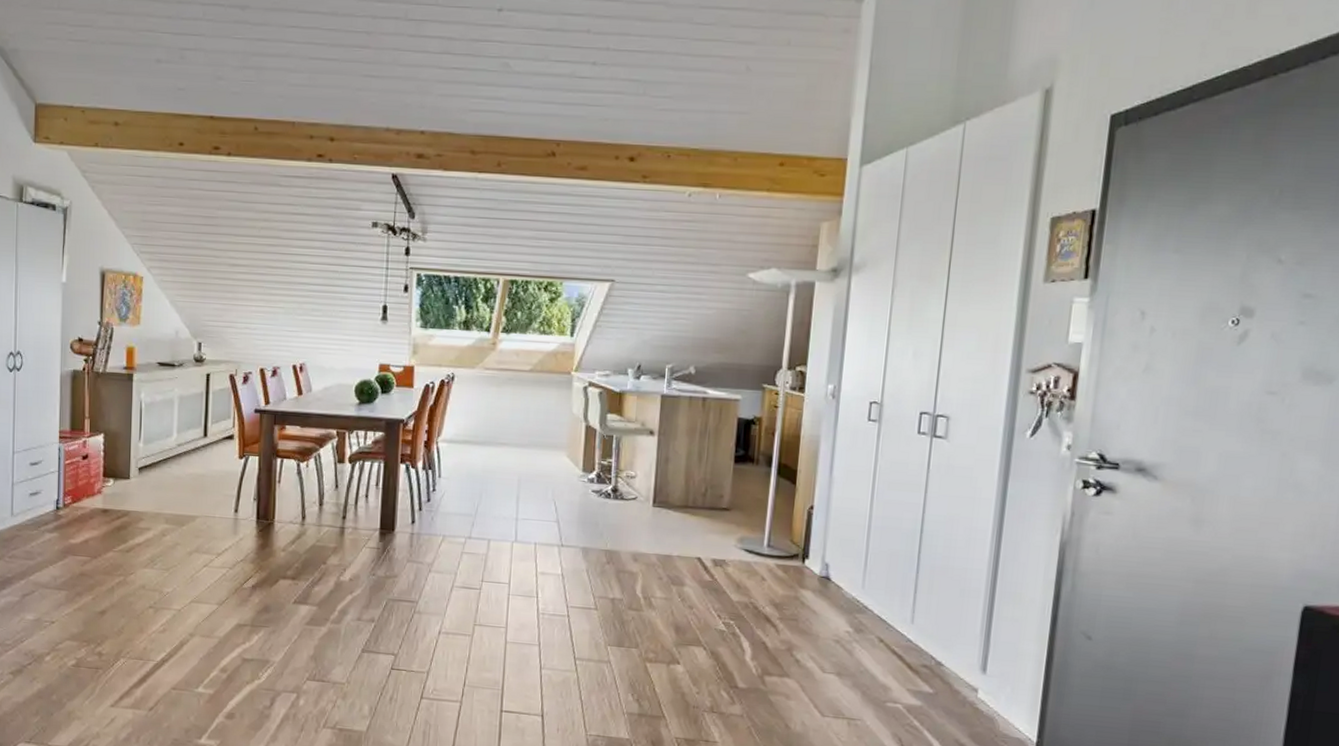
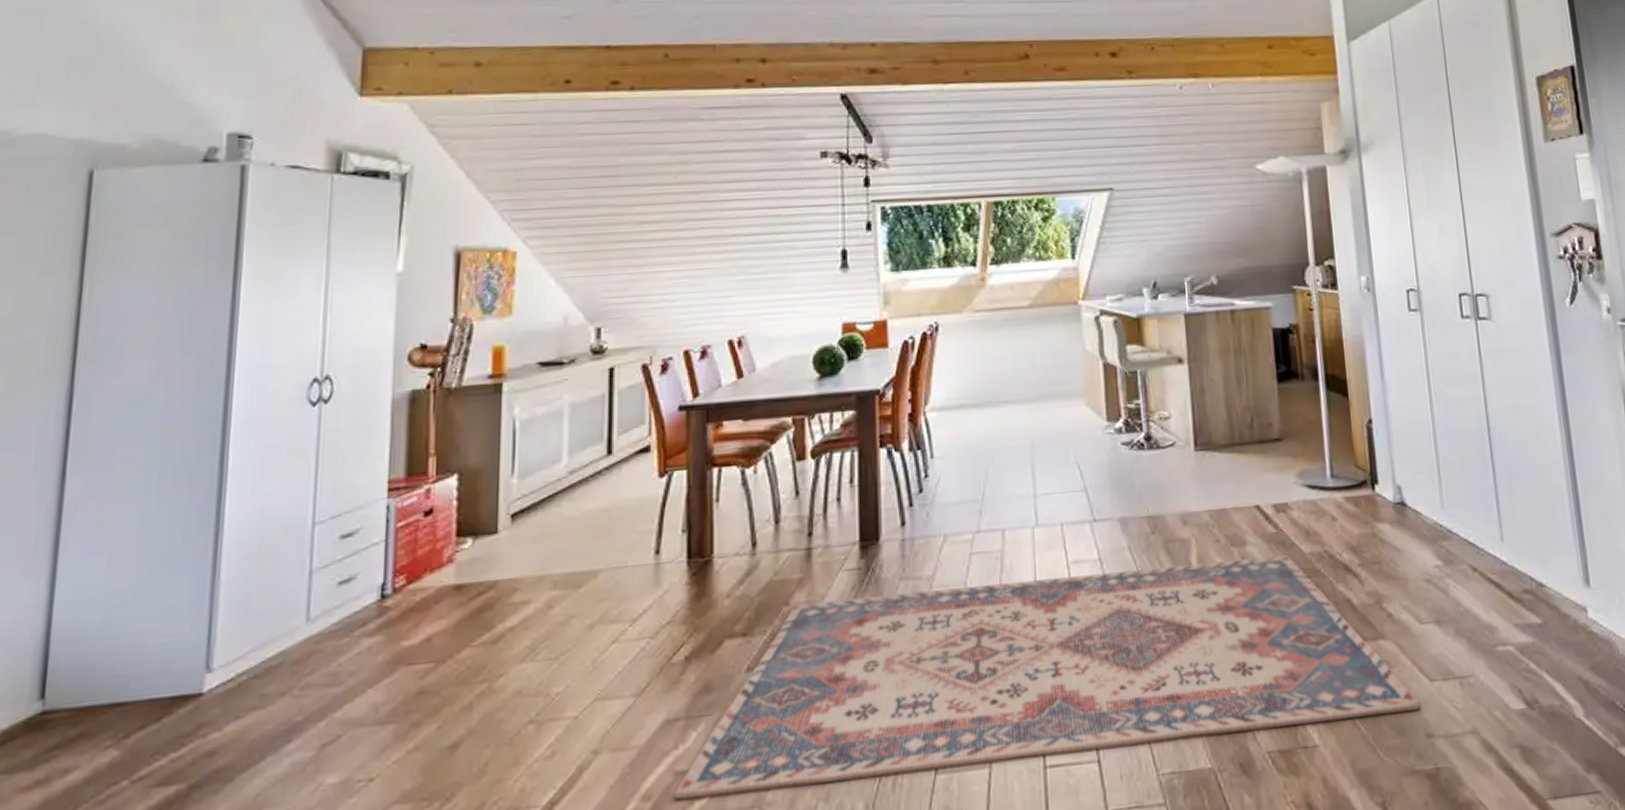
rug: none [241,564,810,734] -> present [674,554,1421,800]

